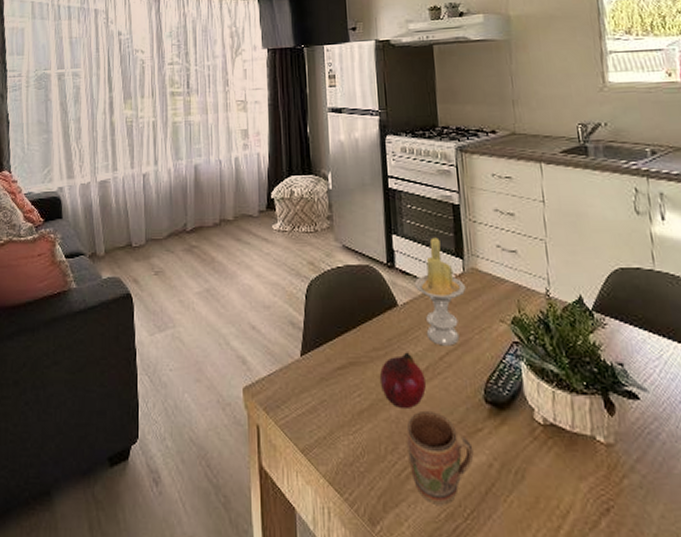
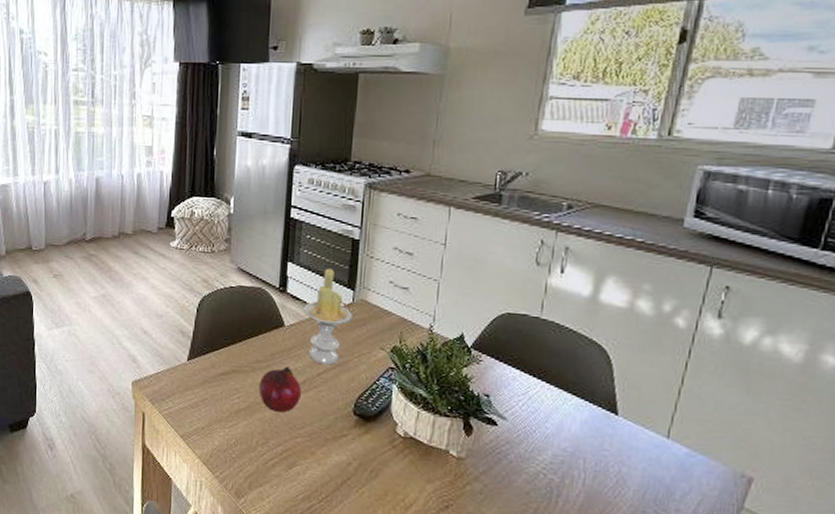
mug: present [407,412,474,505] -> none [277,416,336,490]

